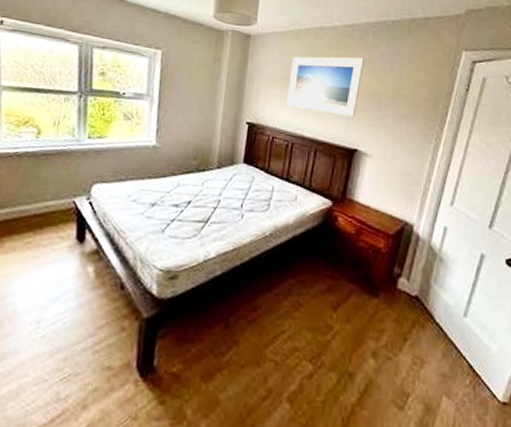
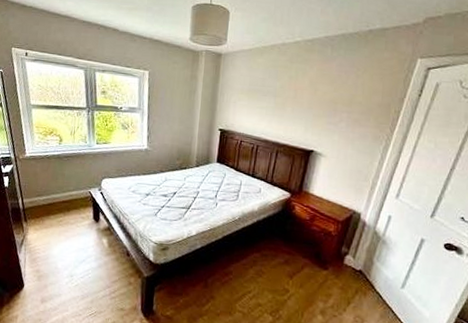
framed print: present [286,56,365,117] -> none [252,69,323,122]

